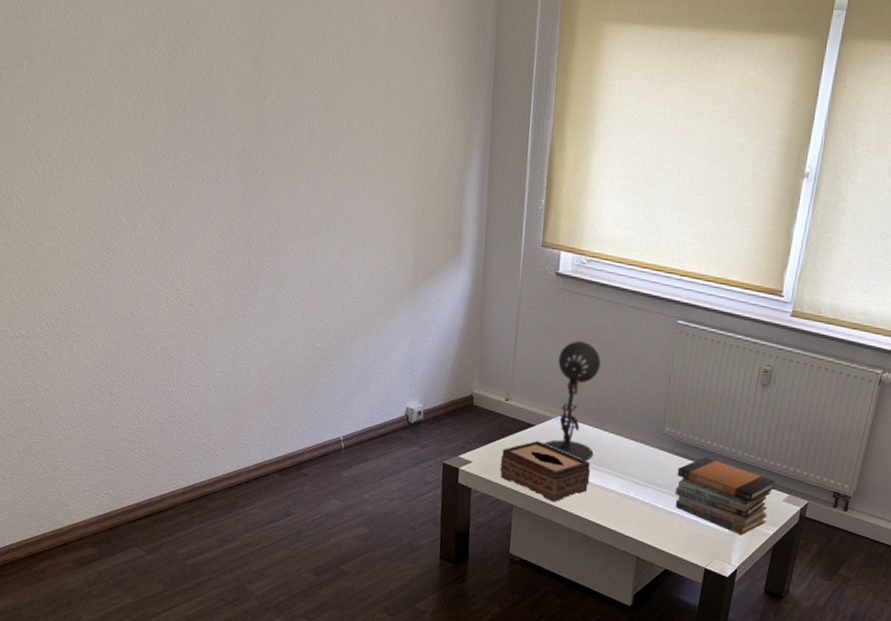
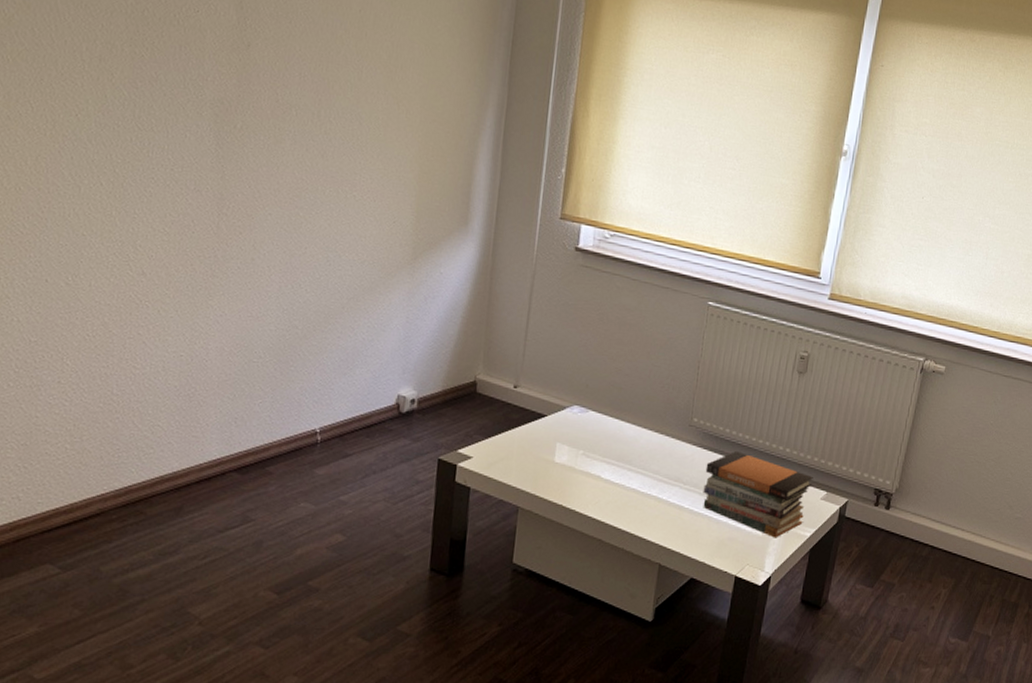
tissue box: present [500,441,591,502] -> none [504,433,609,503]
desk lamp: present [544,341,601,460] -> none [556,322,623,455]

